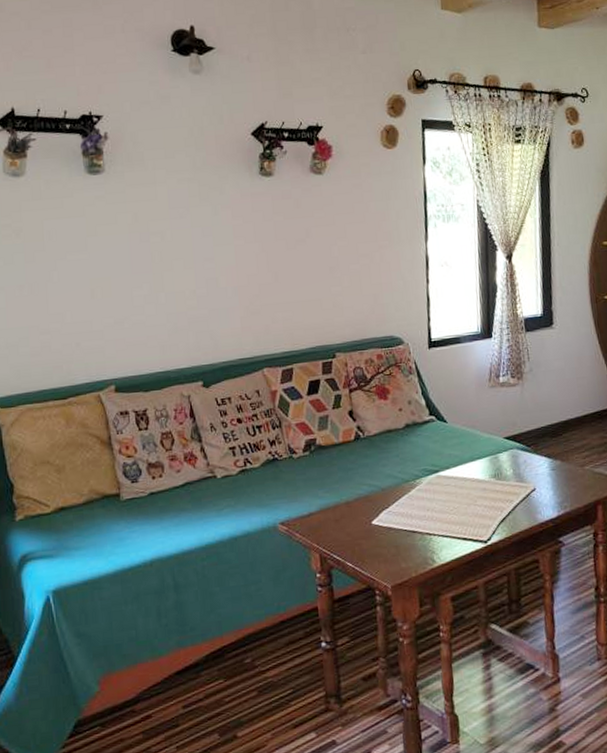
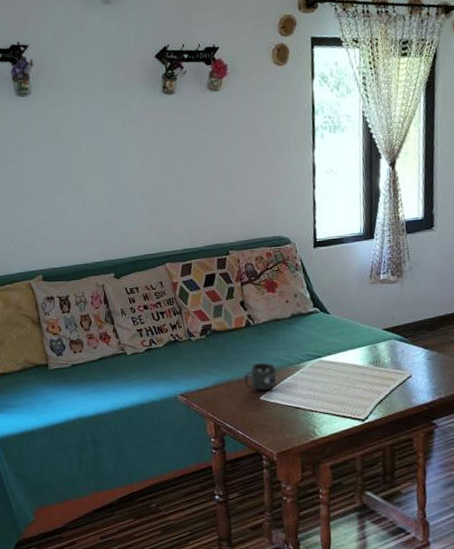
mug: none [353,481,391,514] -> present [244,363,277,391]

